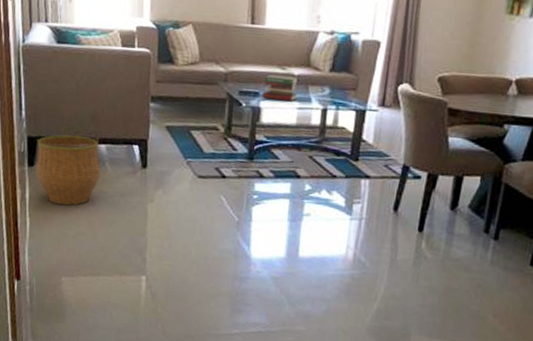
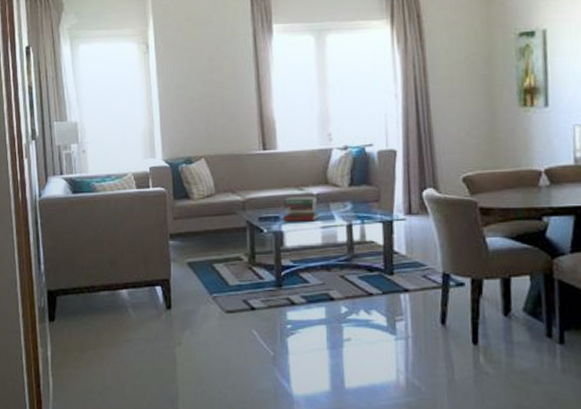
basket: present [35,135,101,206] -> none [56,283,124,360]

